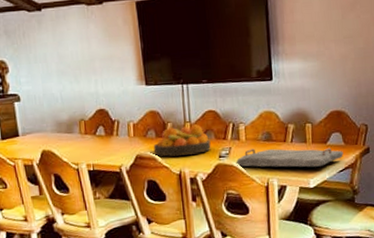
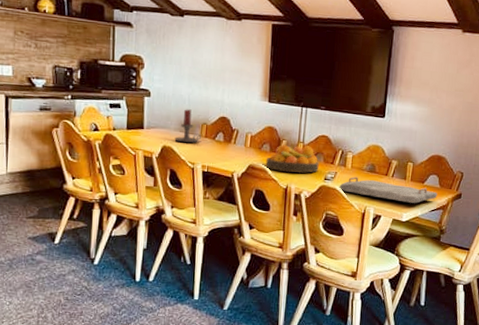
candle holder: none [53,107,82,144] -> present [174,109,202,143]

